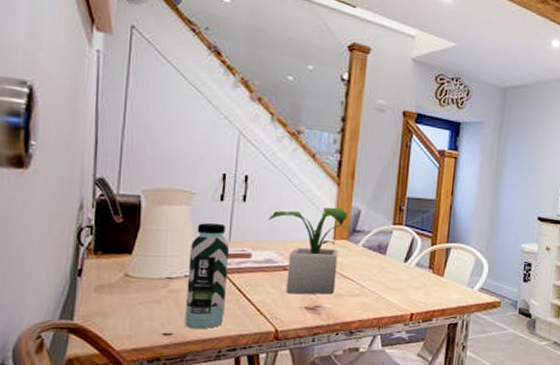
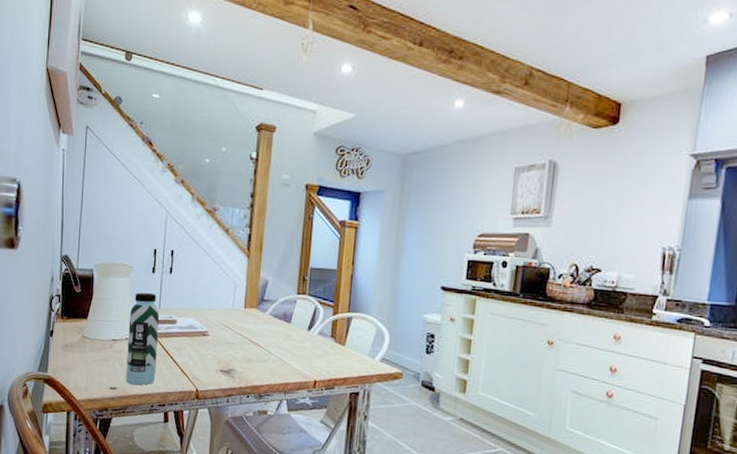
potted plant: present [269,207,360,295] -> none [190,278,268,360]

